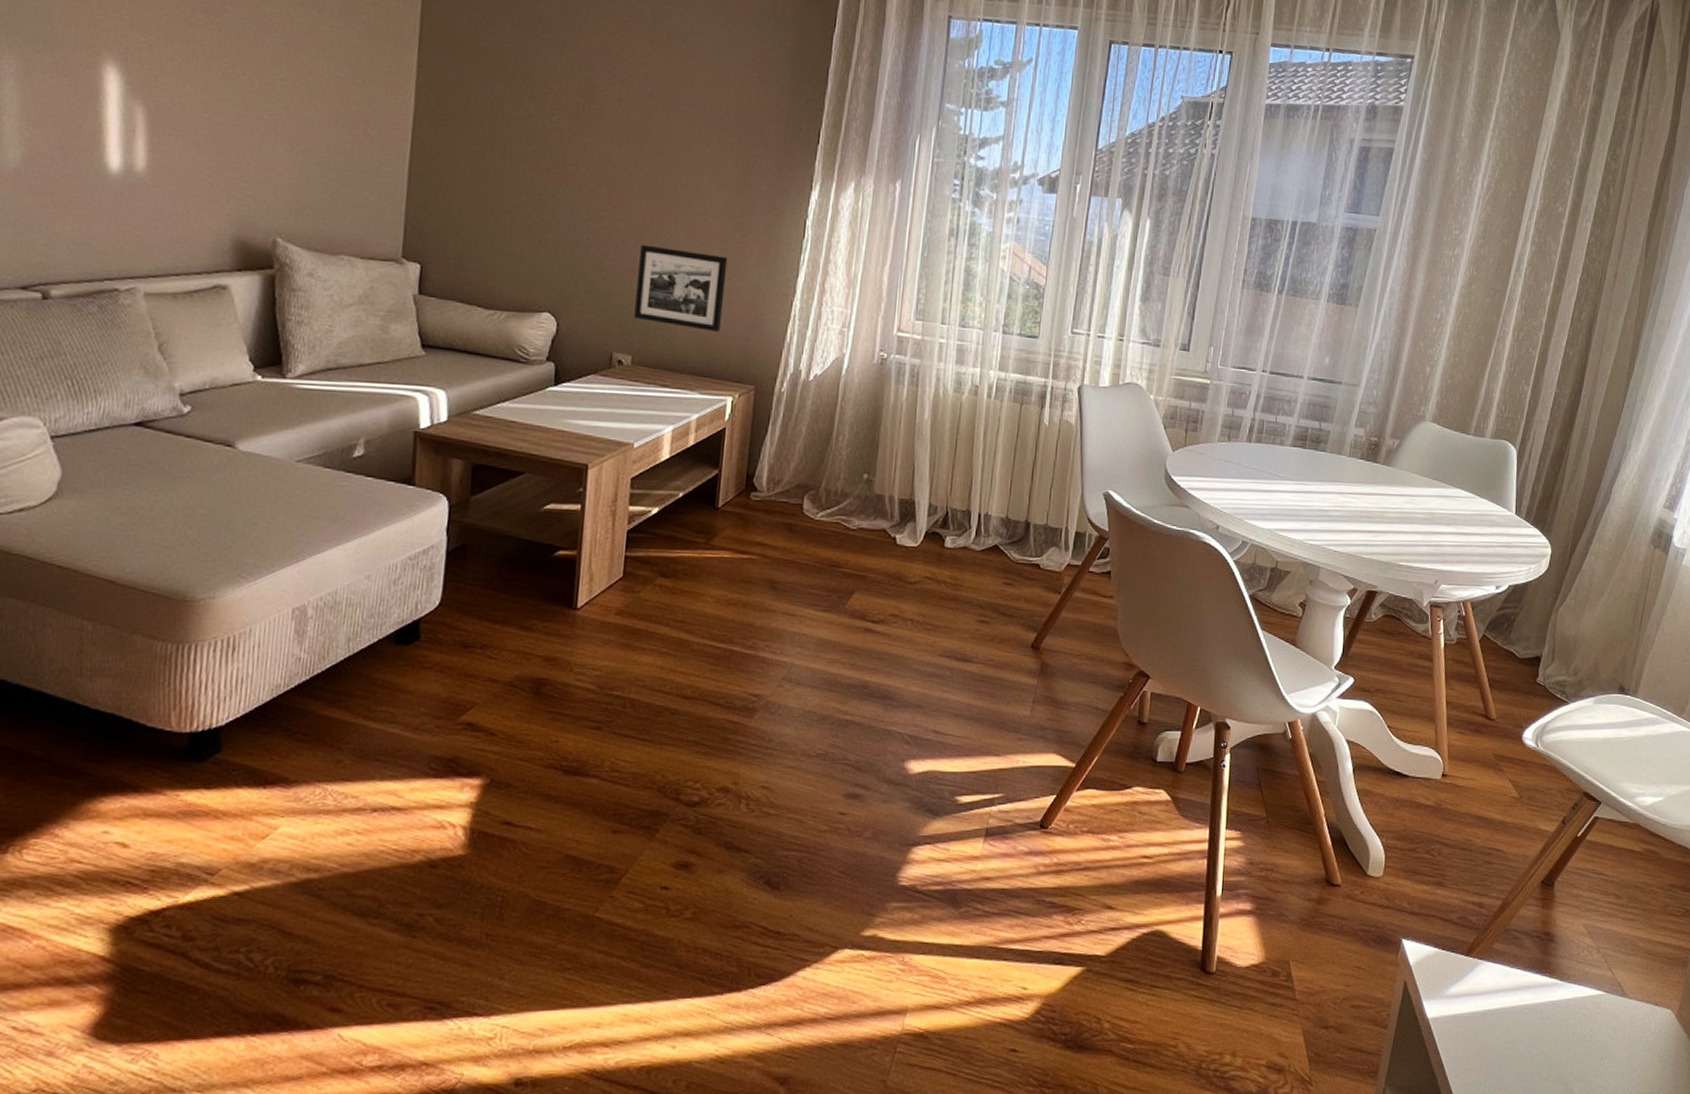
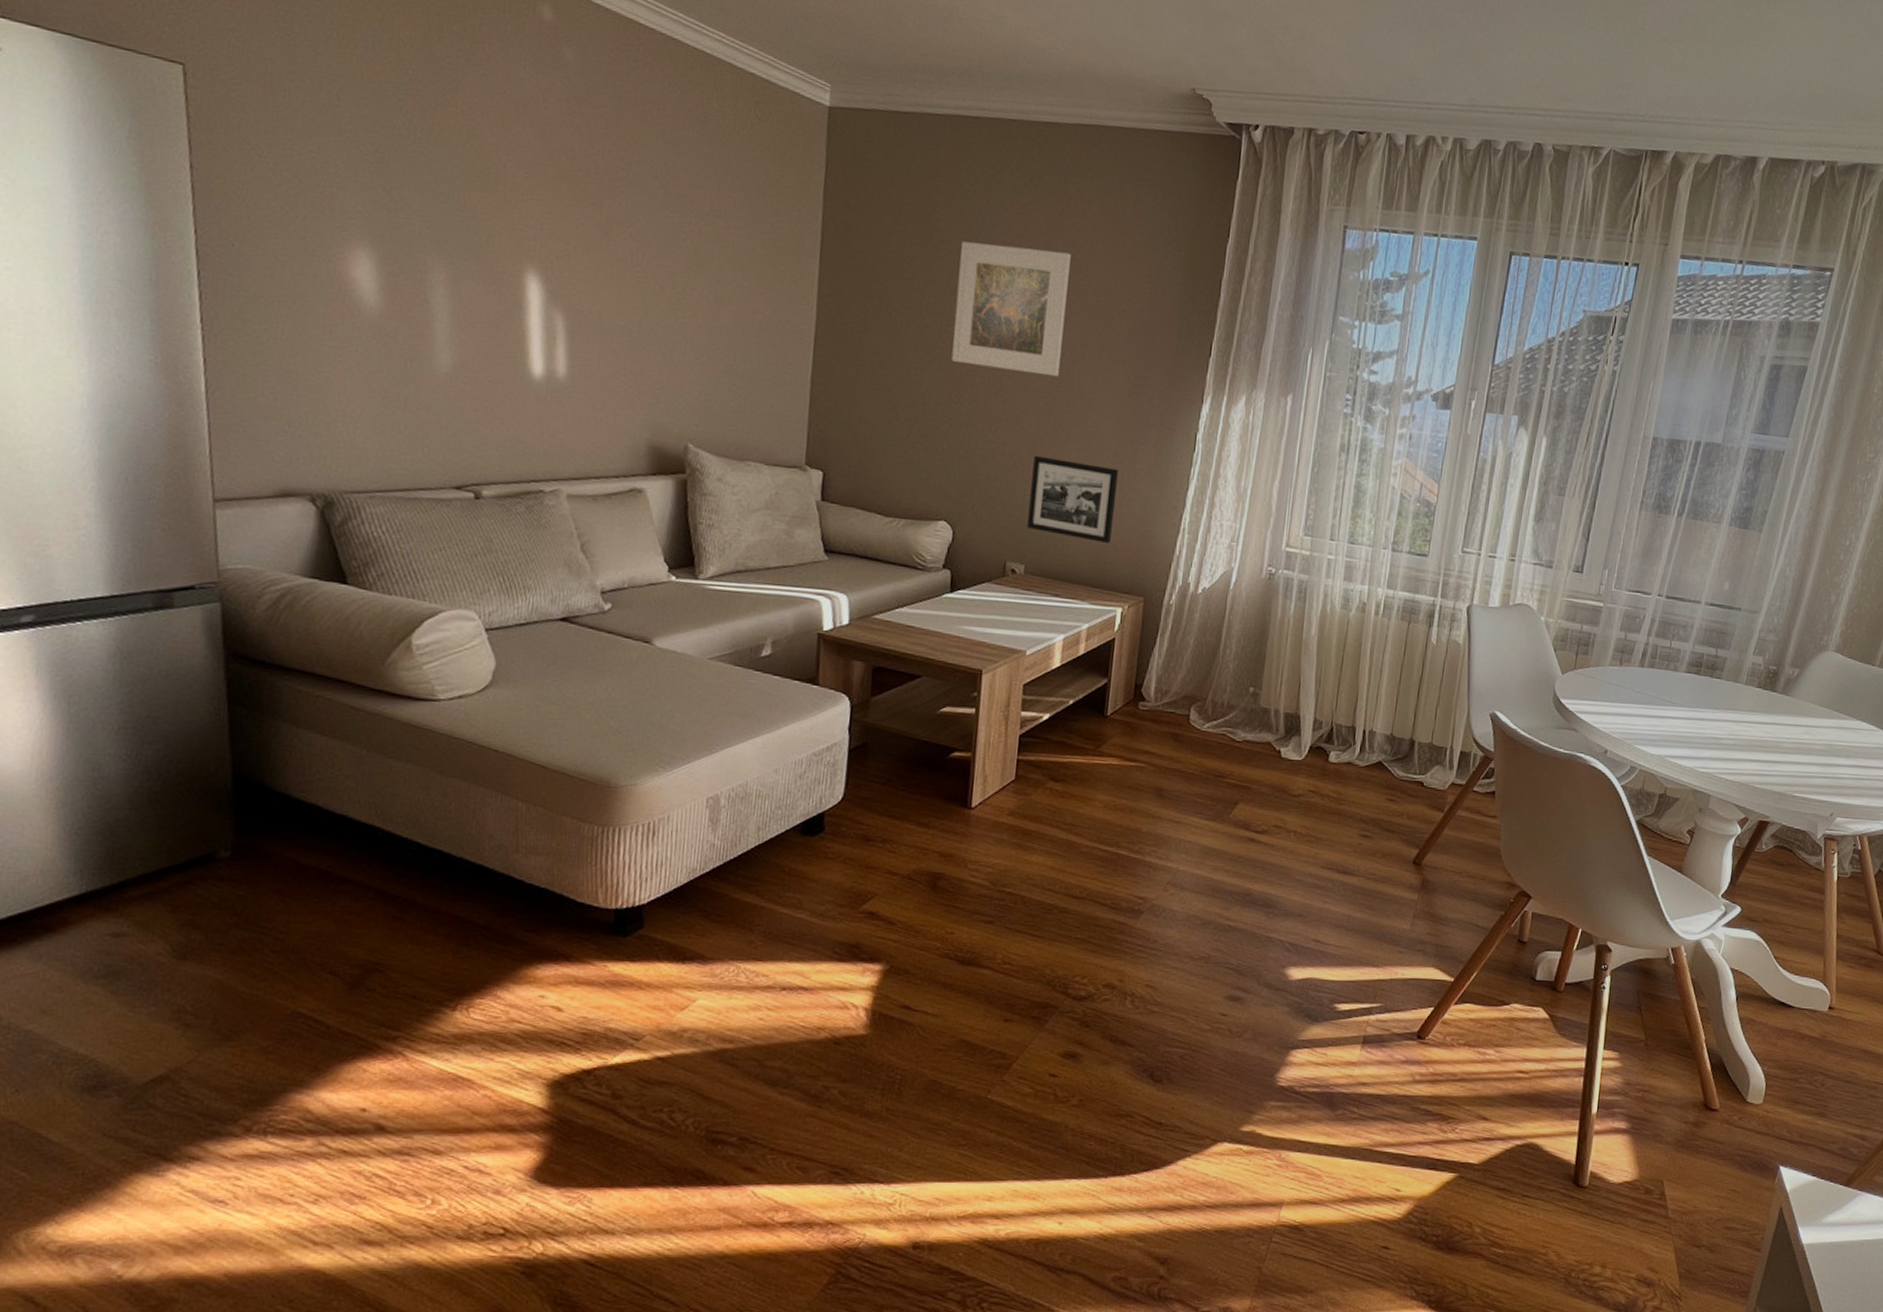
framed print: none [555,31,677,166] -> present [951,241,1071,377]

